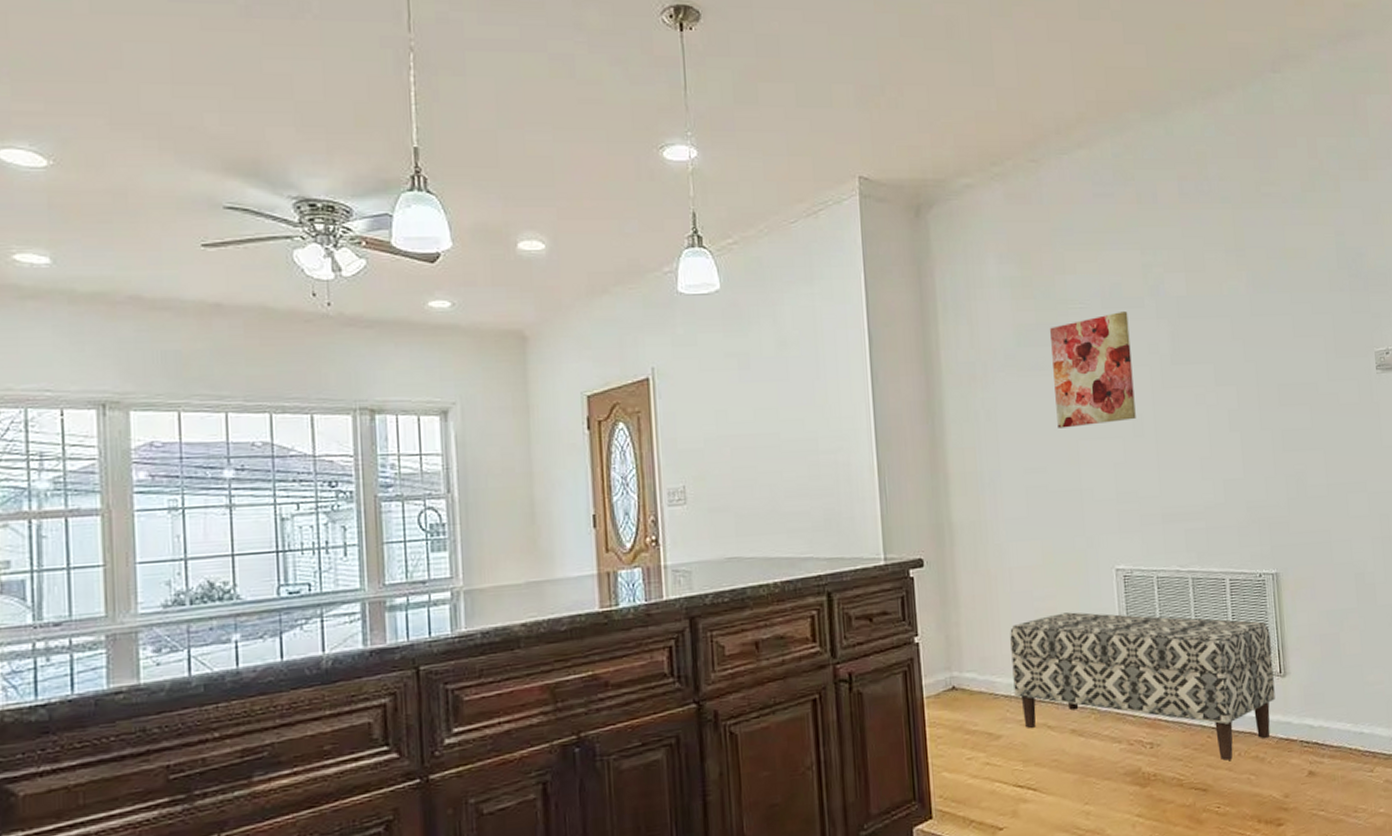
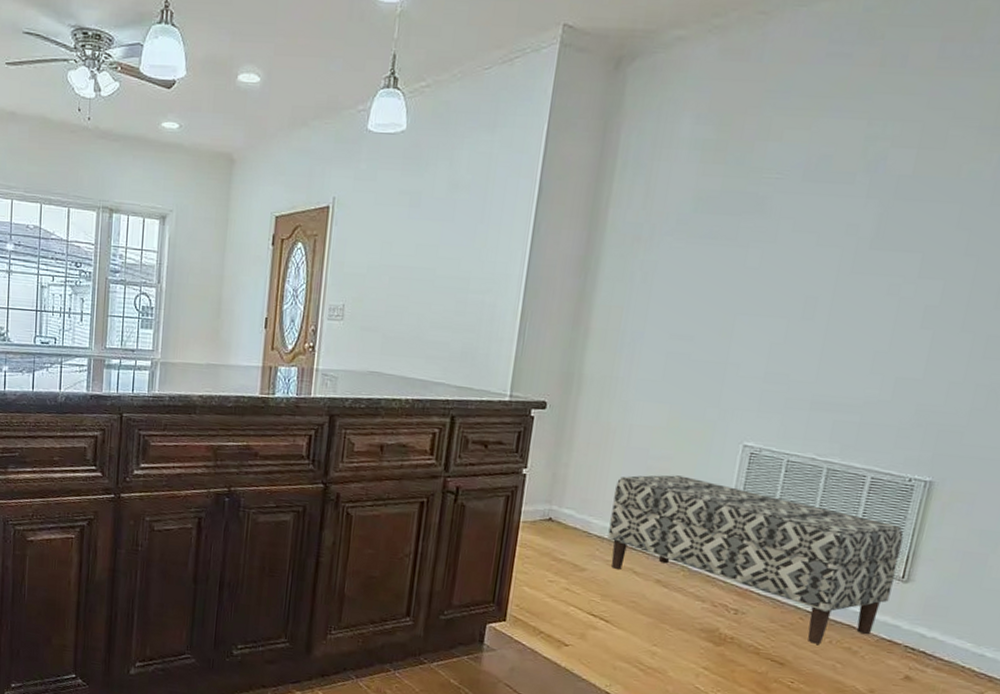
wall art: present [1050,312,1136,428] -> none [717,186,832,302]

